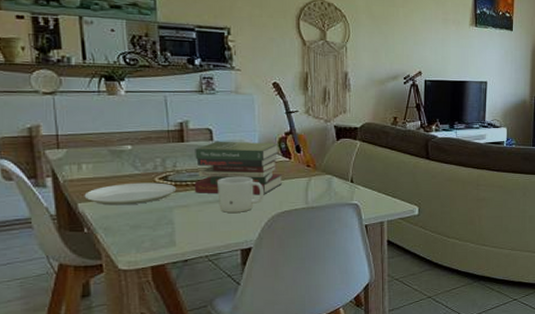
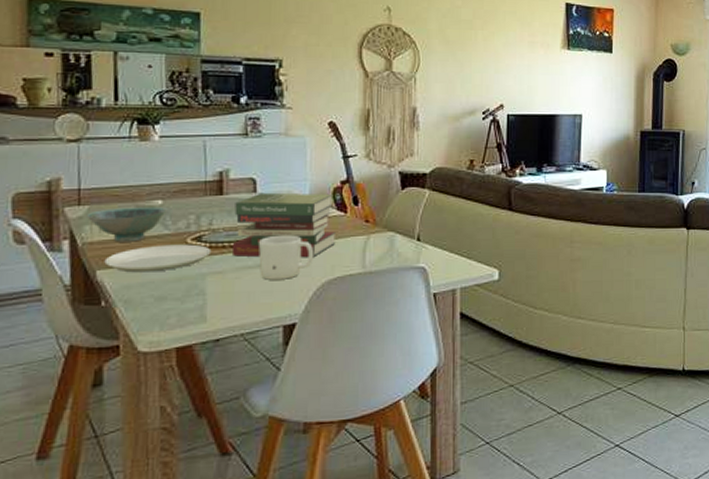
bowl: none [65,151,137,180] -> present [86,206,169,242]

